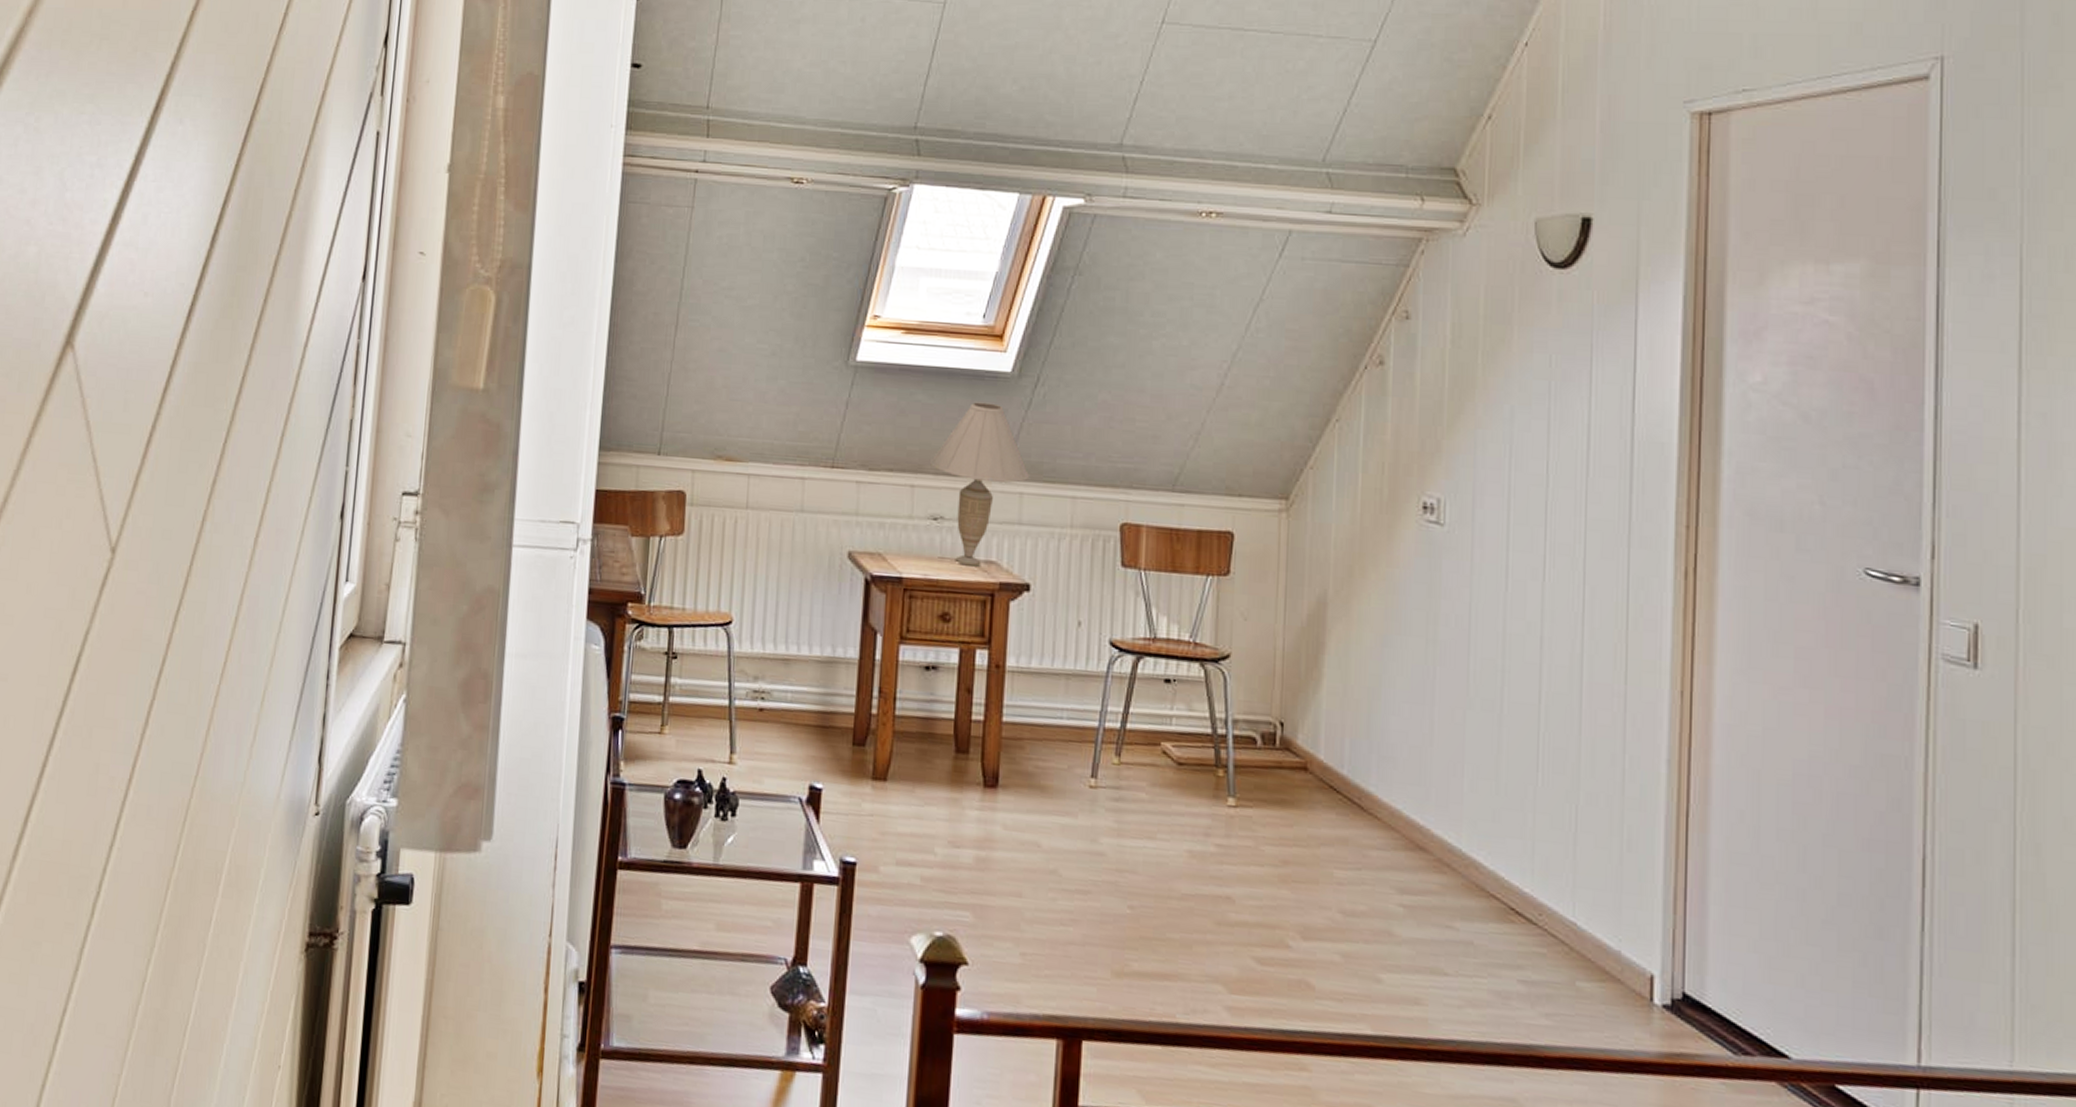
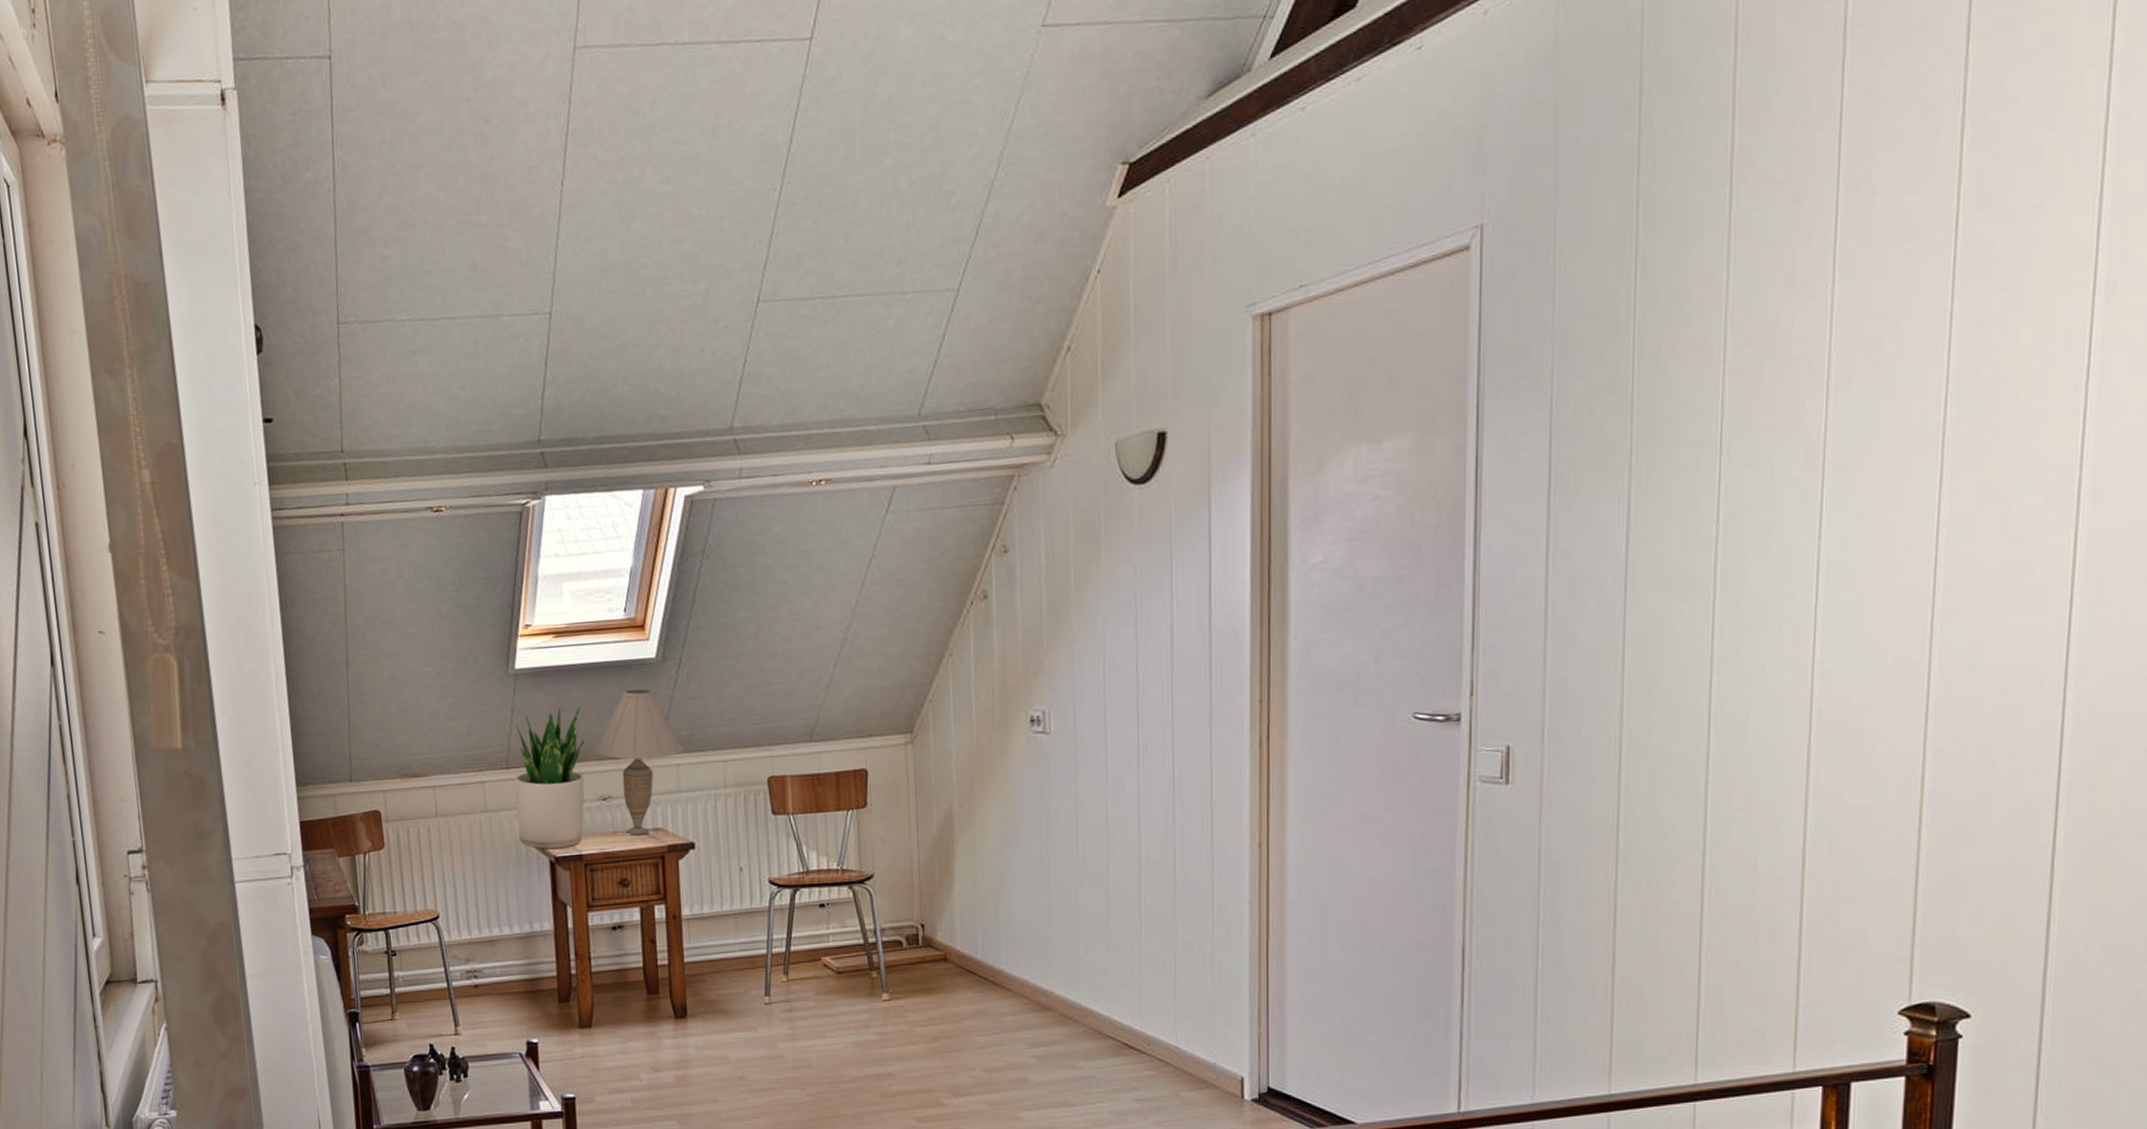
planter: none [835,410,922,567] -> present [515,708,585,850]

